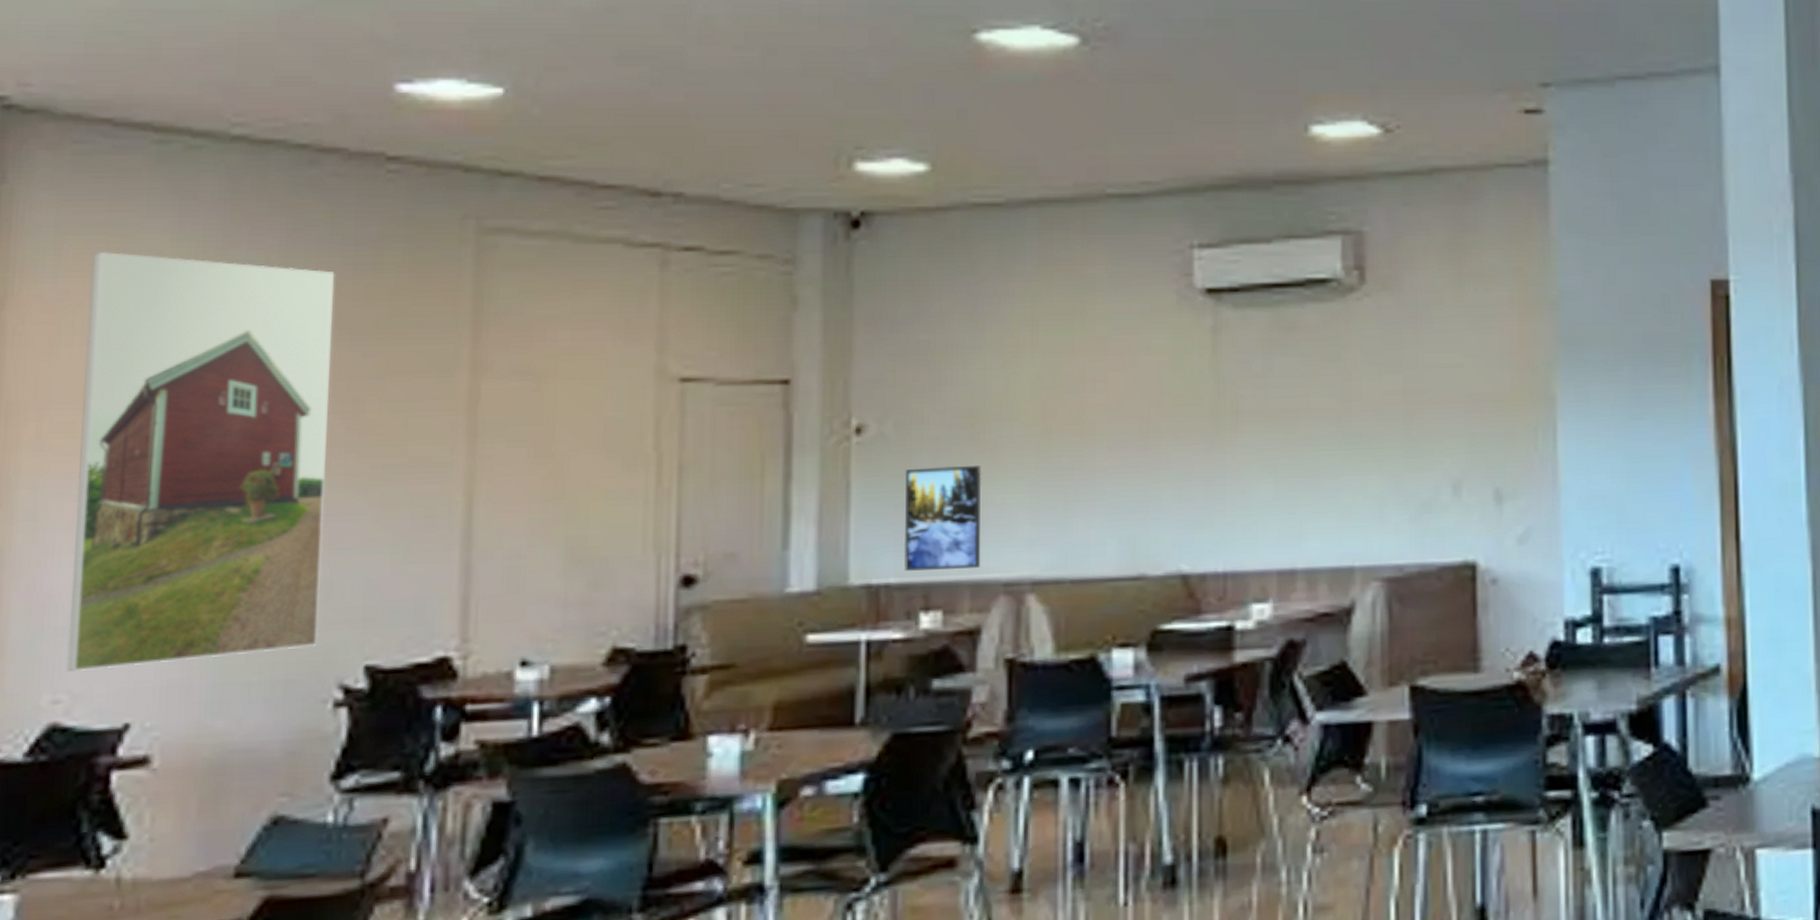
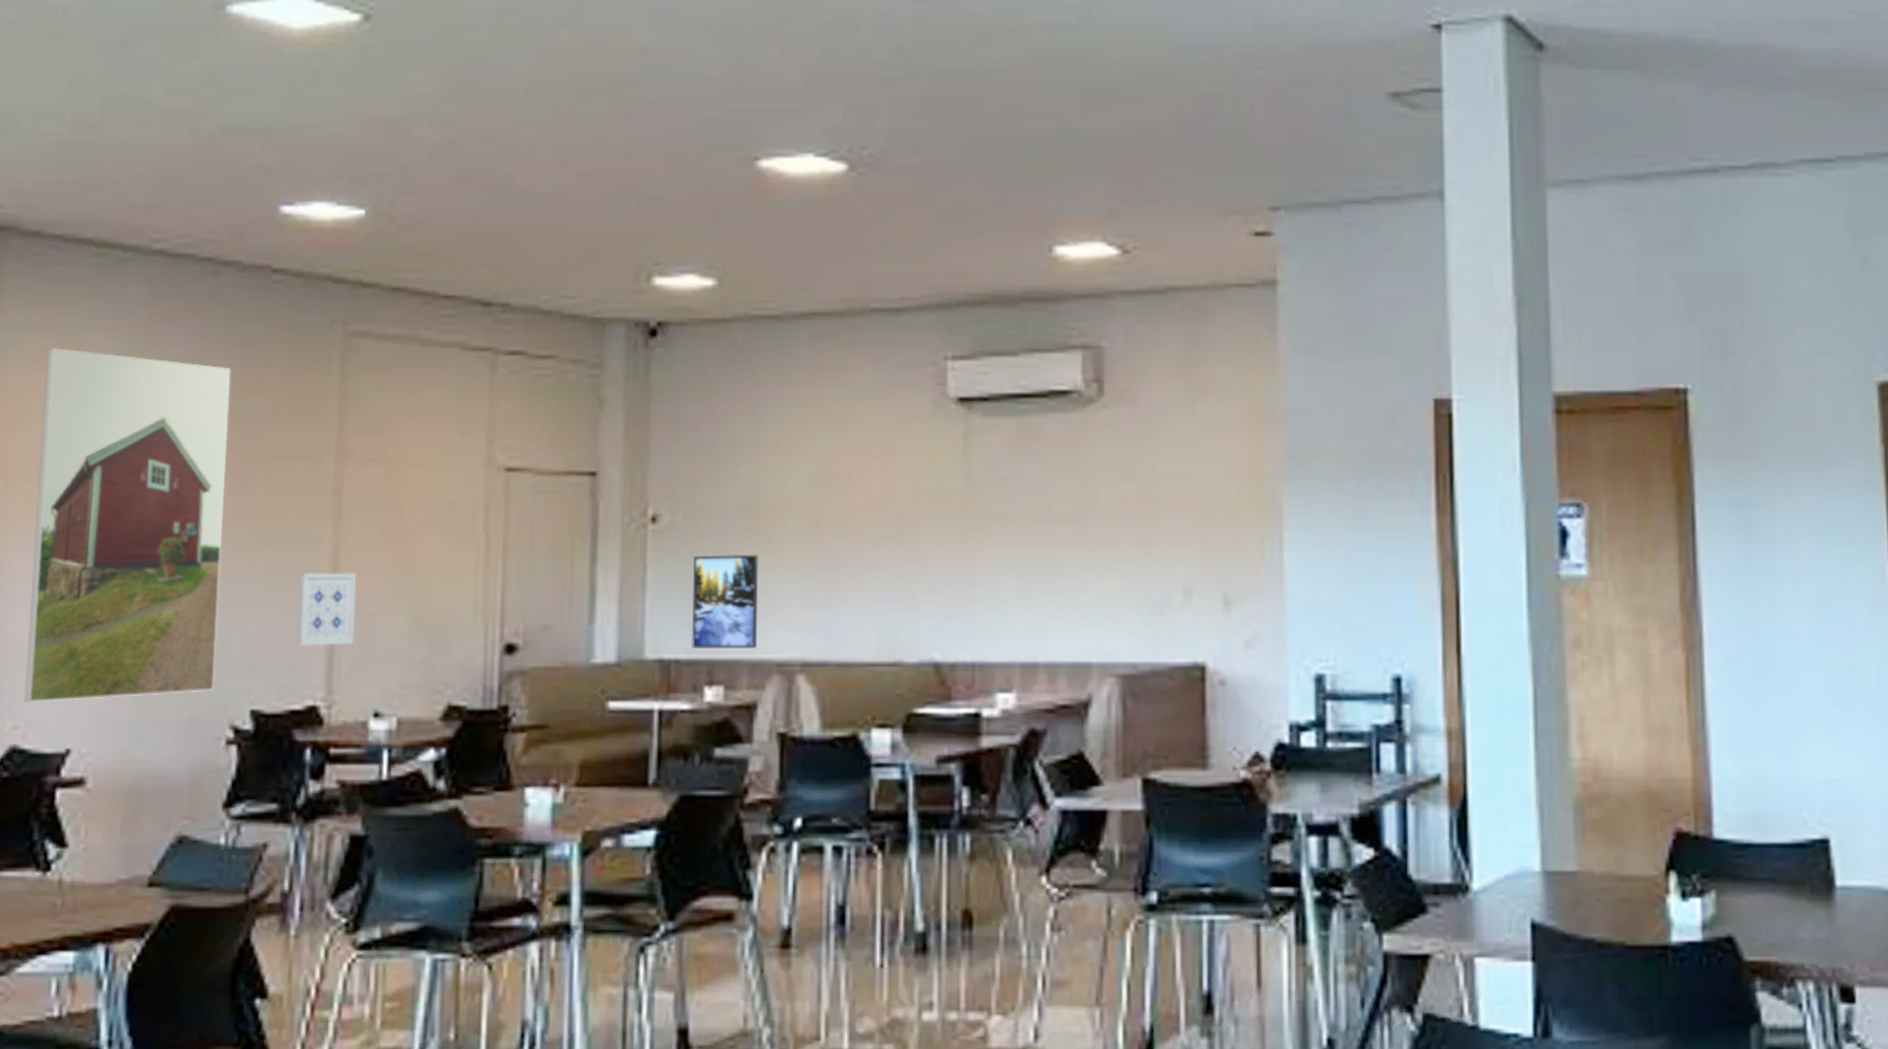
wall art: none [422,502,498,590] -> present [296,572,357,647]

